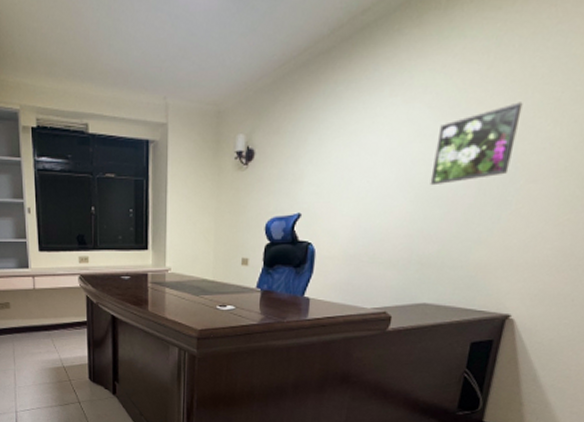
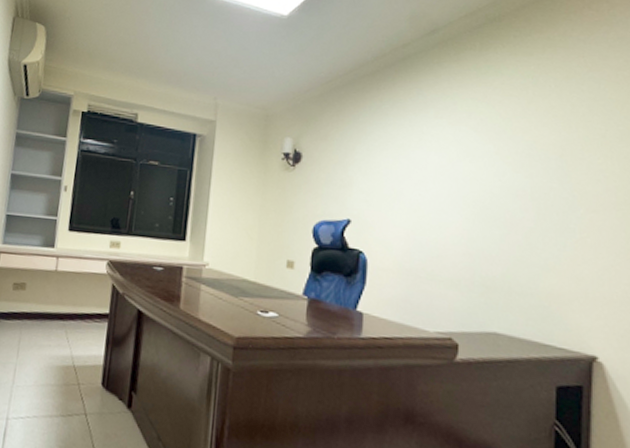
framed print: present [430,102,523,186] -> none [485,134,569,206]

